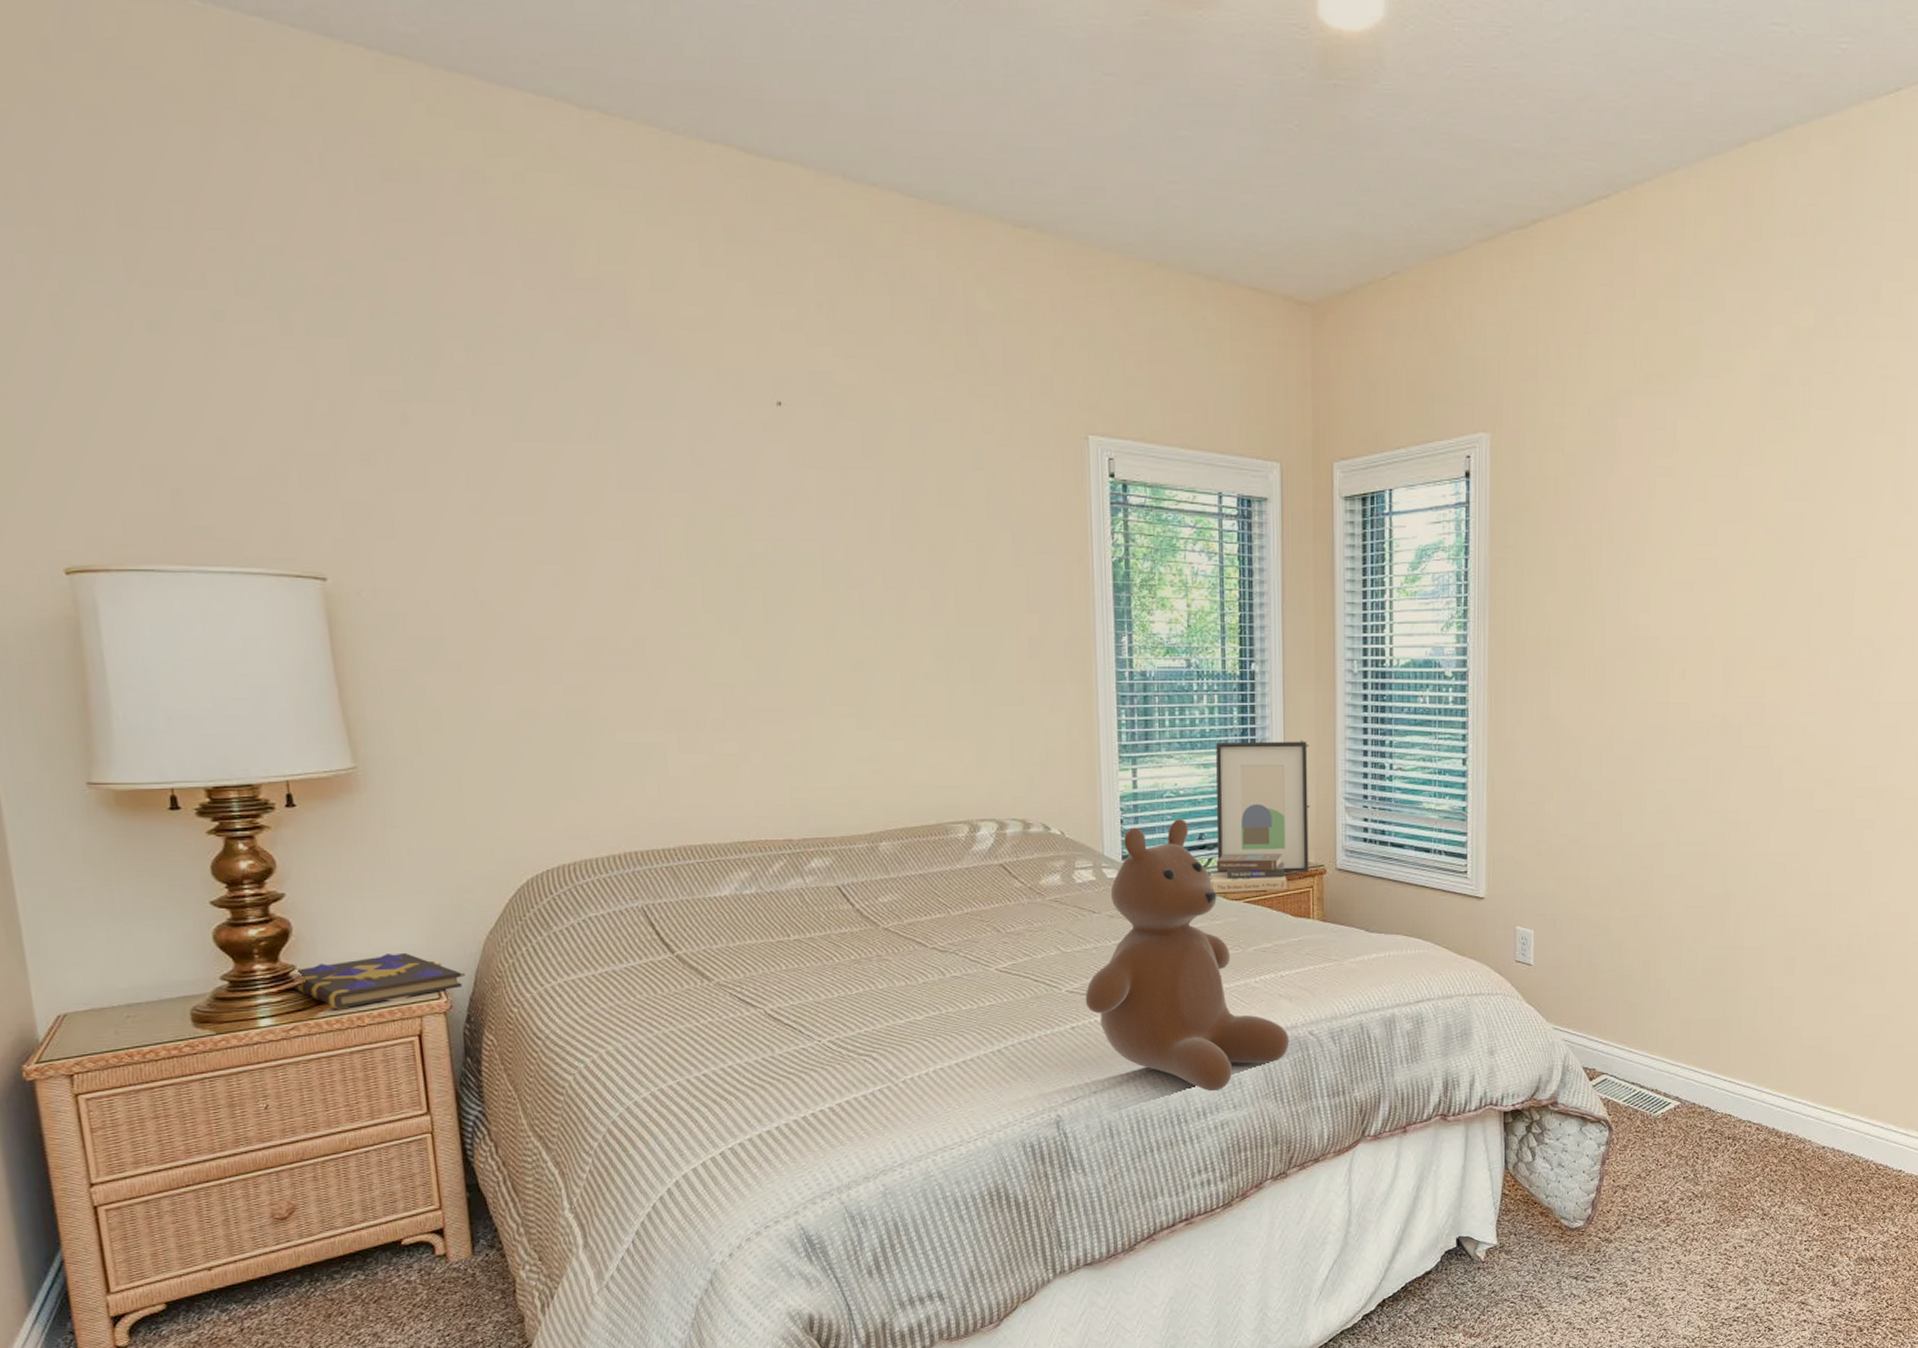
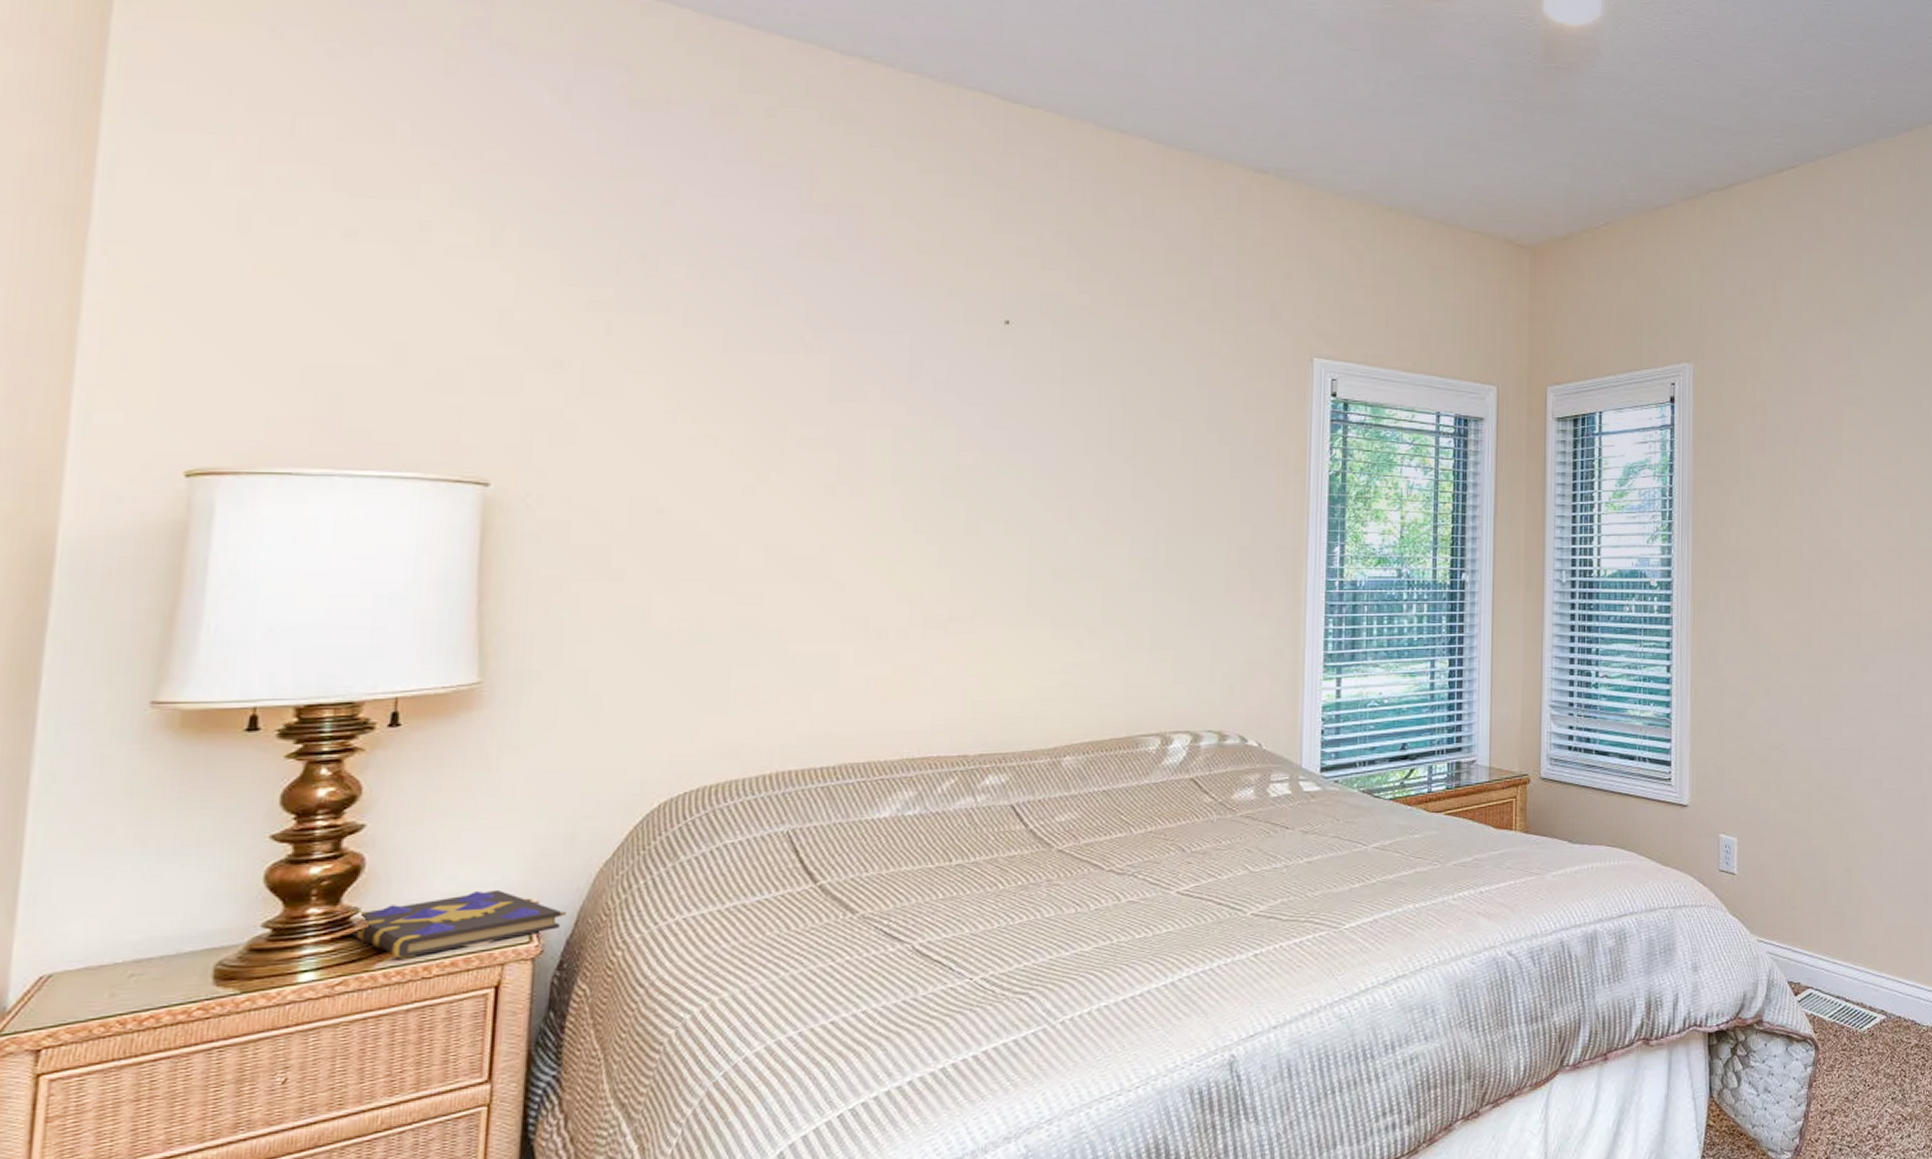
teddy bear: present [1085,818,1290,1092] -> none [1271,728,1487,1022]
books: present [1209,853,1287,894] -> none [1410,763,1490,806]
picture frame: present [1215,739,1310,874] -> none [1419,648,1516,785]

